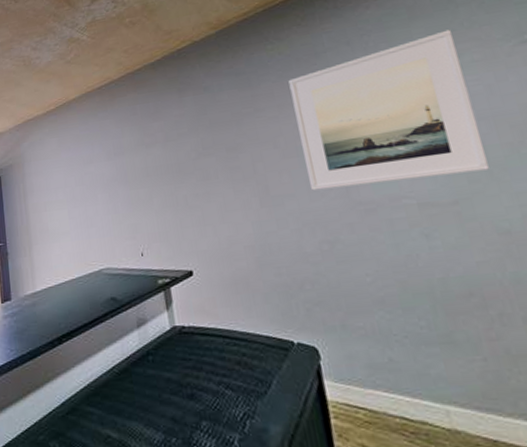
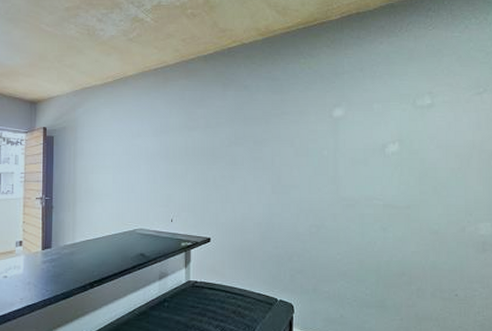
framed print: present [288,29,489,191] -> none [312,73,436,186]

